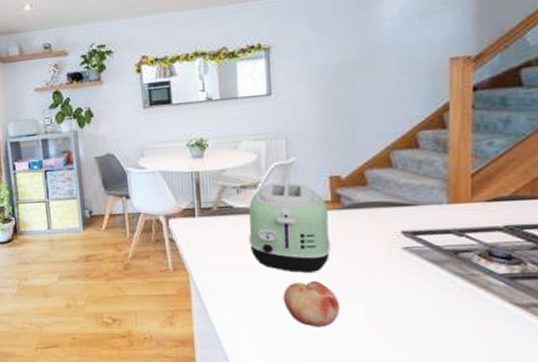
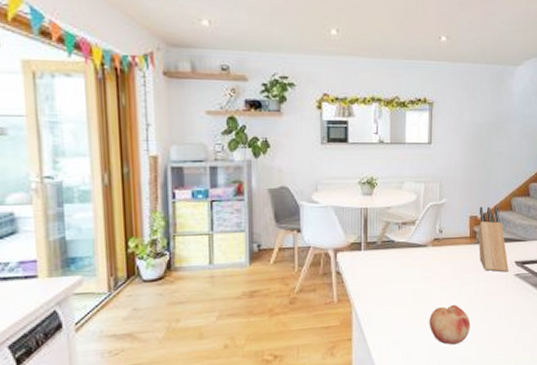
toaster: present [249,182,331,273] -> none [406,220,467,299]
knife block: none [342,162,392,244] -> present [478,206,509,272]

